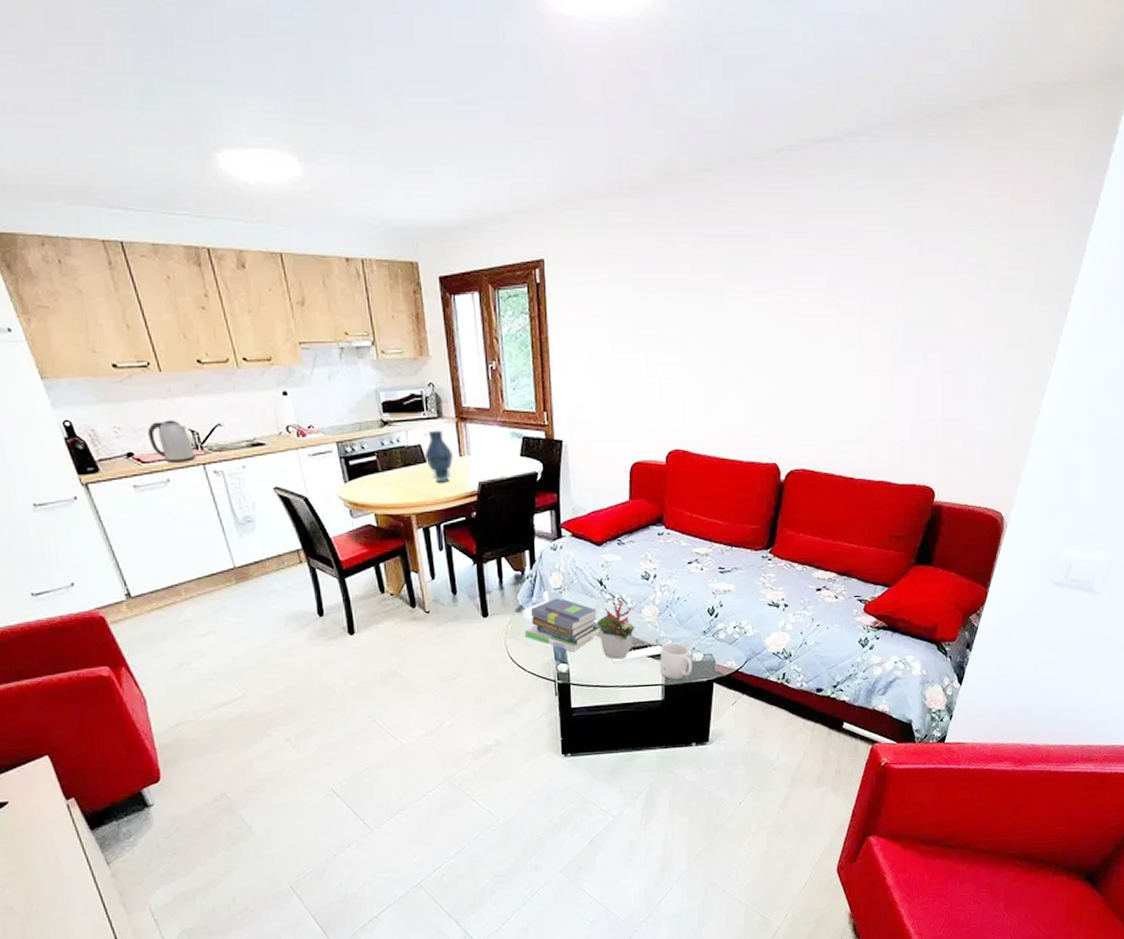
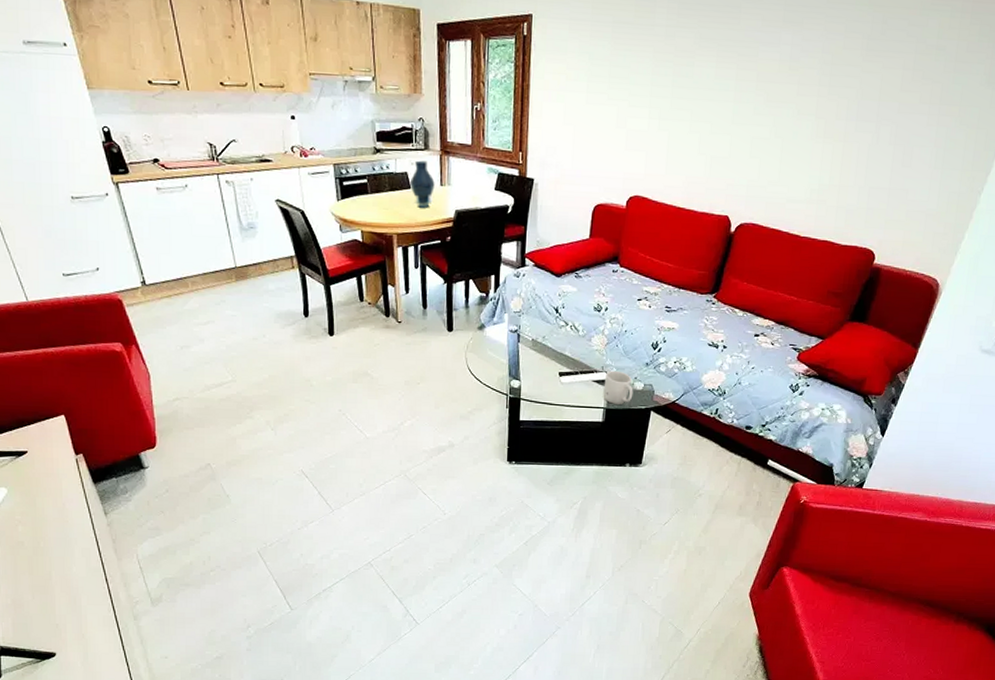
kettle: present [147,420,196,464] -> none [173,133,212,172]
books: present [525,598,601,652] -> none [484,320,553,370]
decorative plant: present [596,598,635,659] -> none [549,325,584,381]

